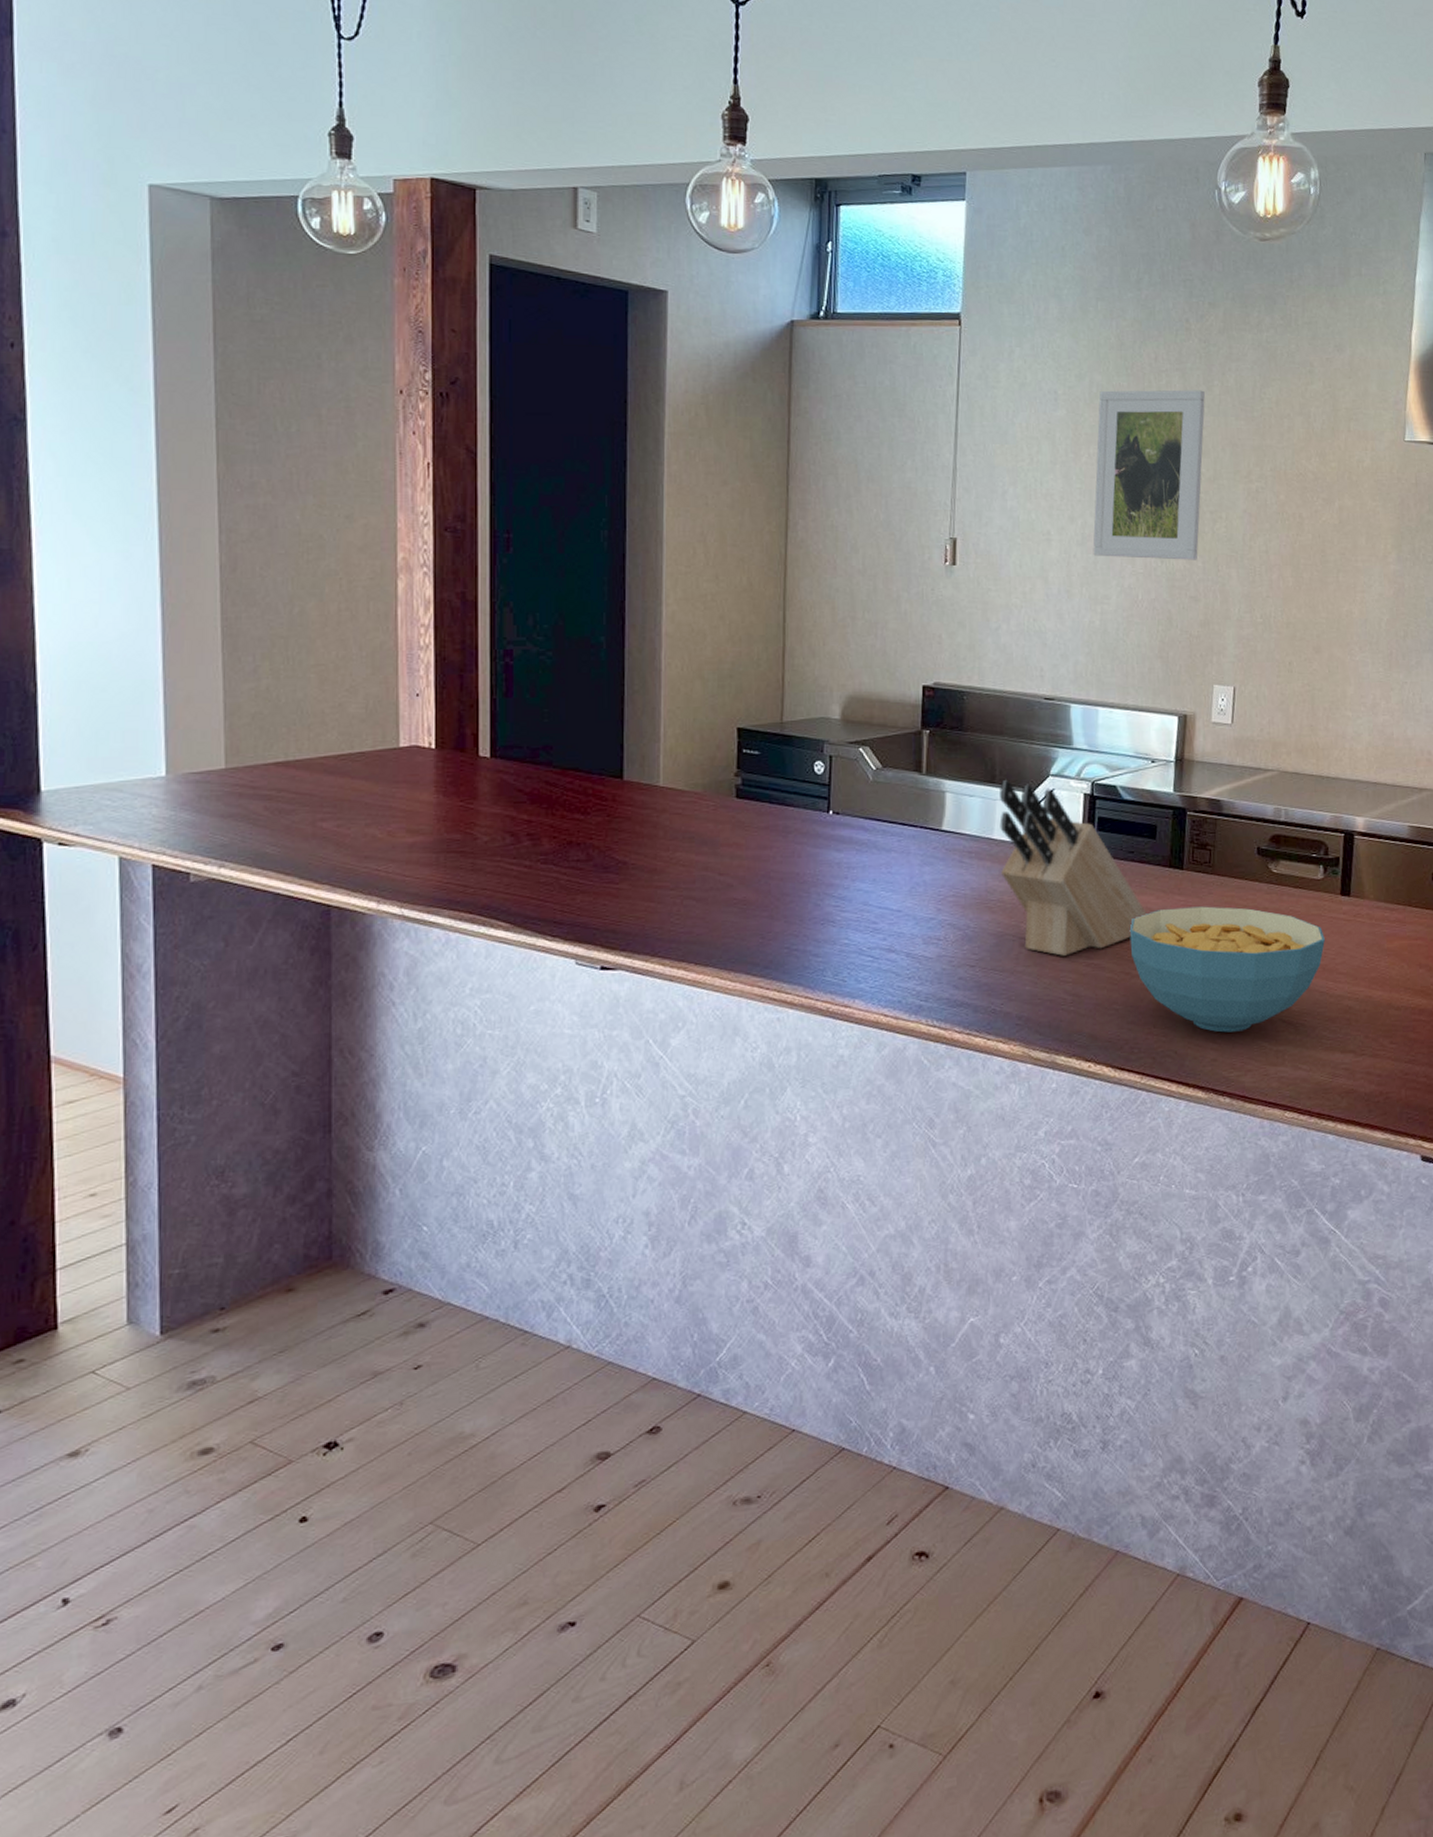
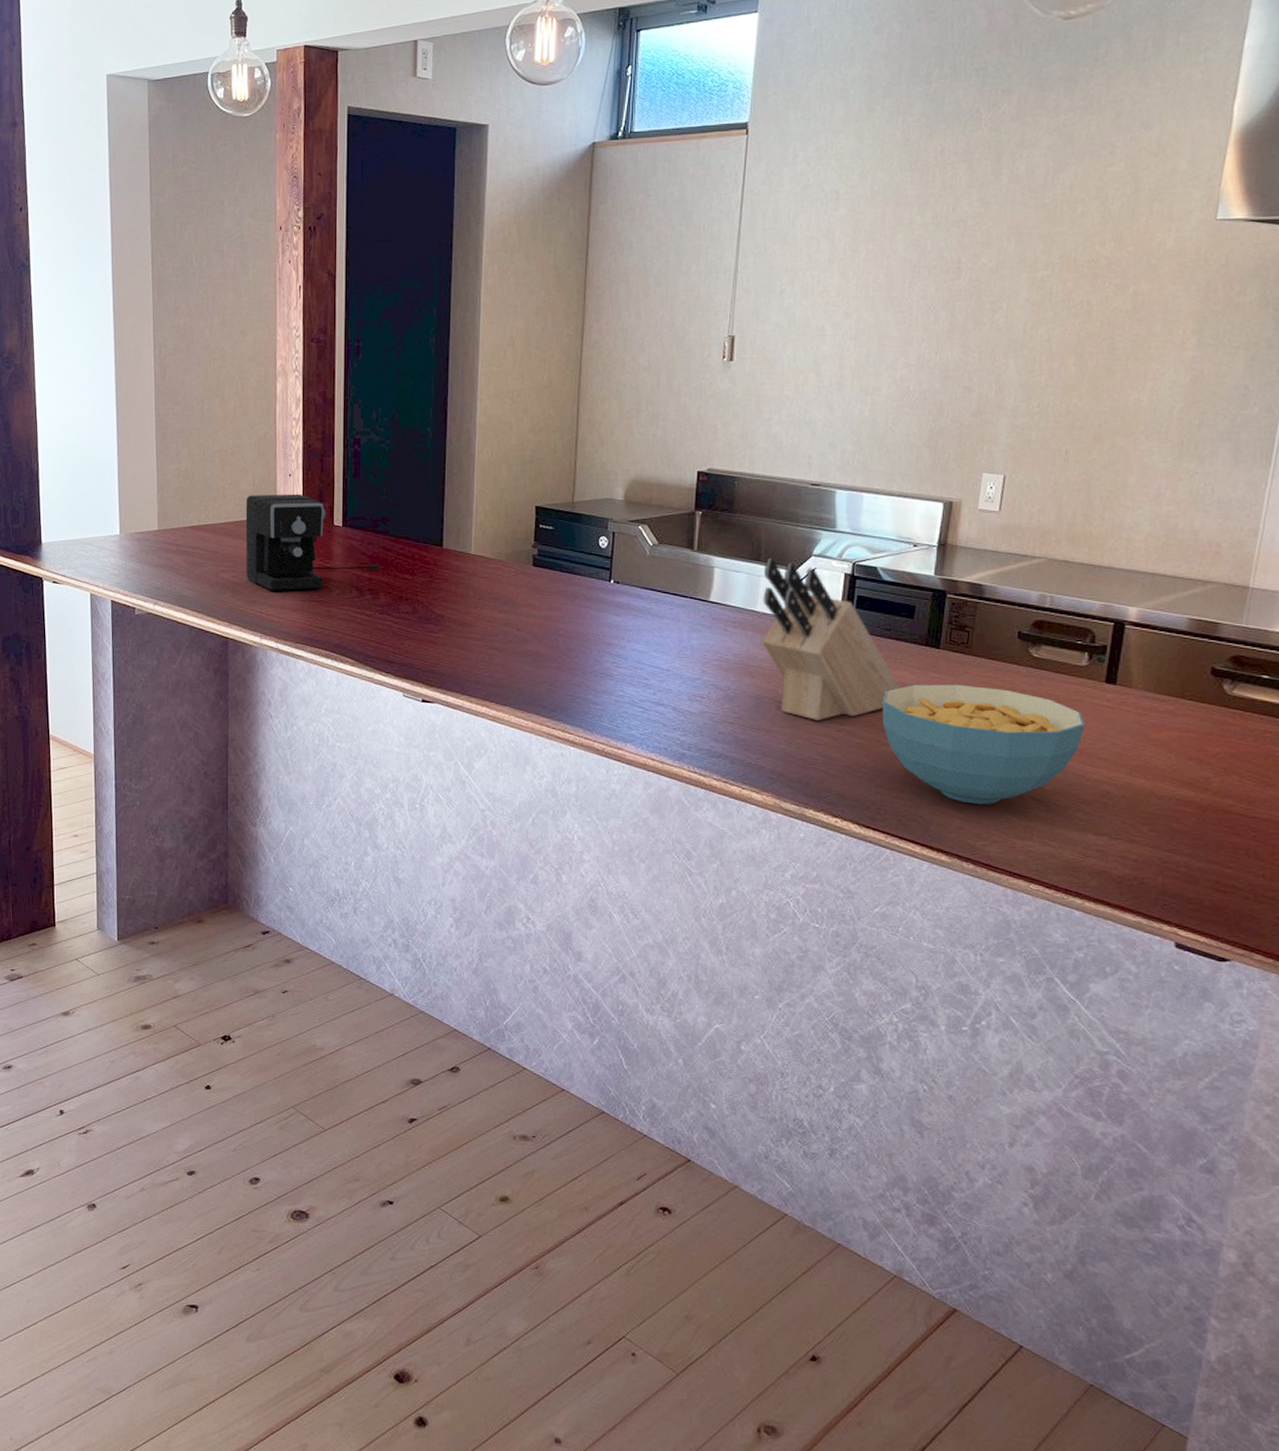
coffee maker: none [355,718,542,842] -> present [245,494,380,591]
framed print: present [1093,390,1205,560] -> none [866,180,992,351]

